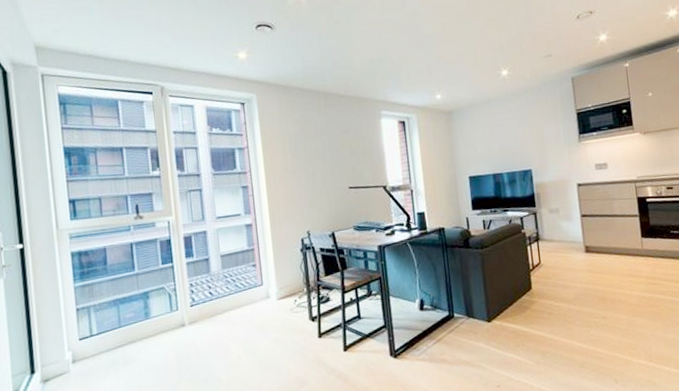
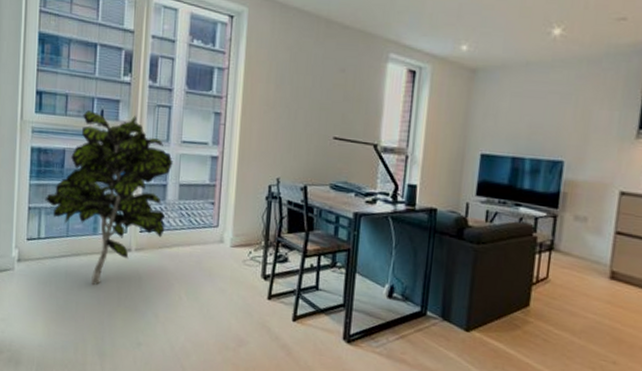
indoor plant: none [92,204,214,366] -> present [45,110,173,285]

